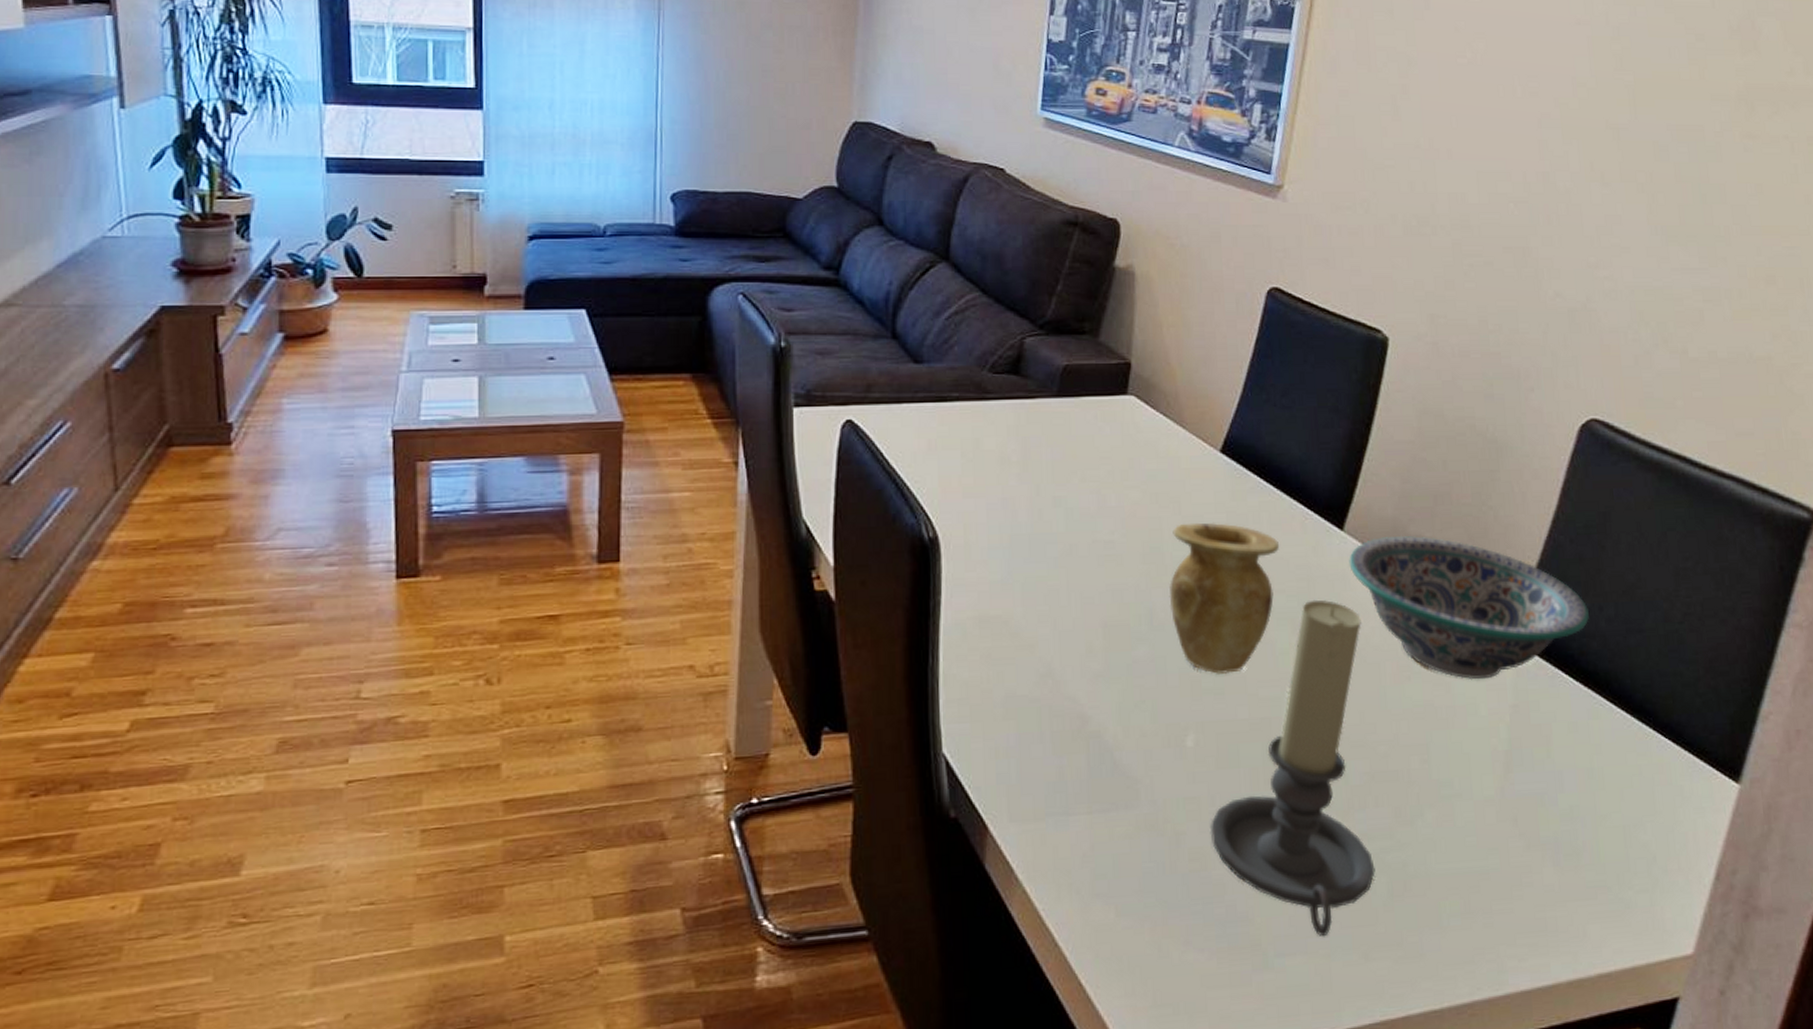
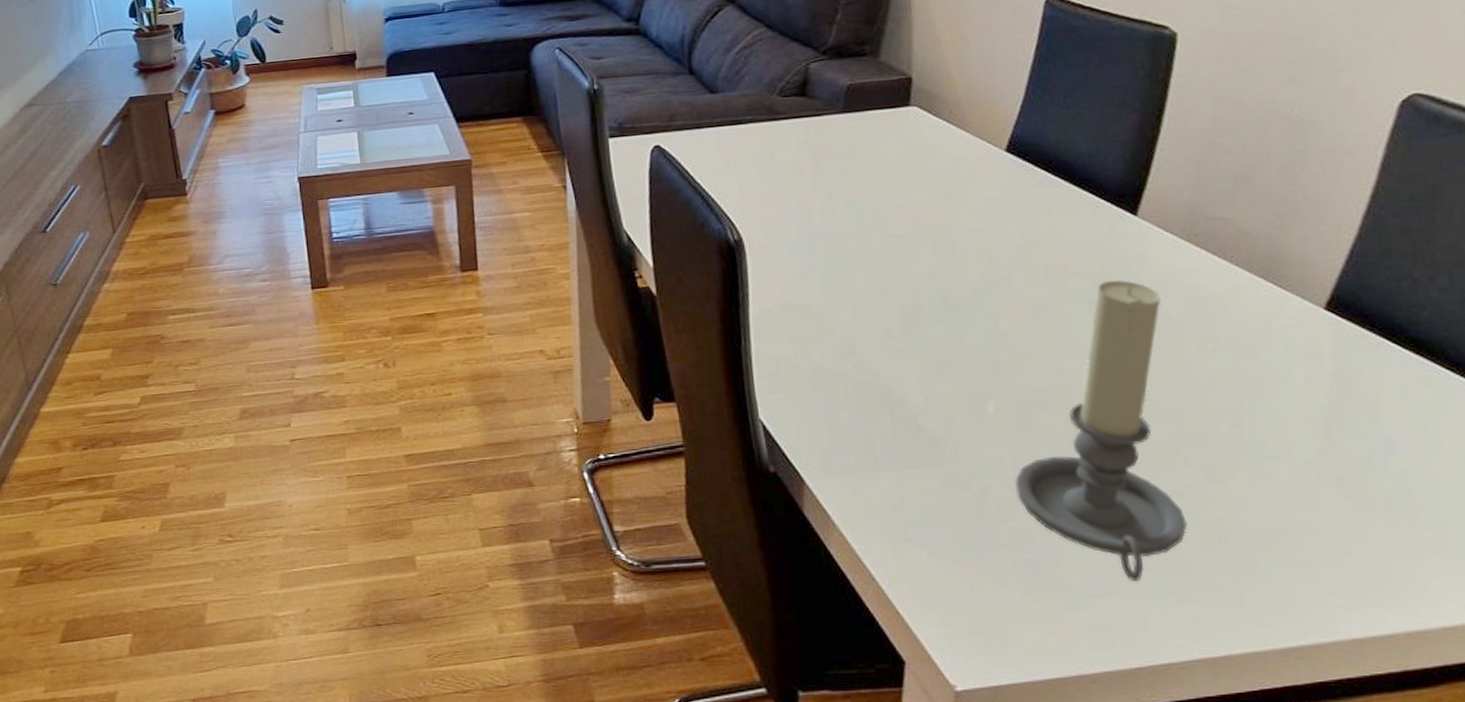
vase: present [1169,522,1279,674] -> none [962,214,1071,349]
decorative bowl: present [1349,535,1589,680] -> none [1144,217,1418,351]

